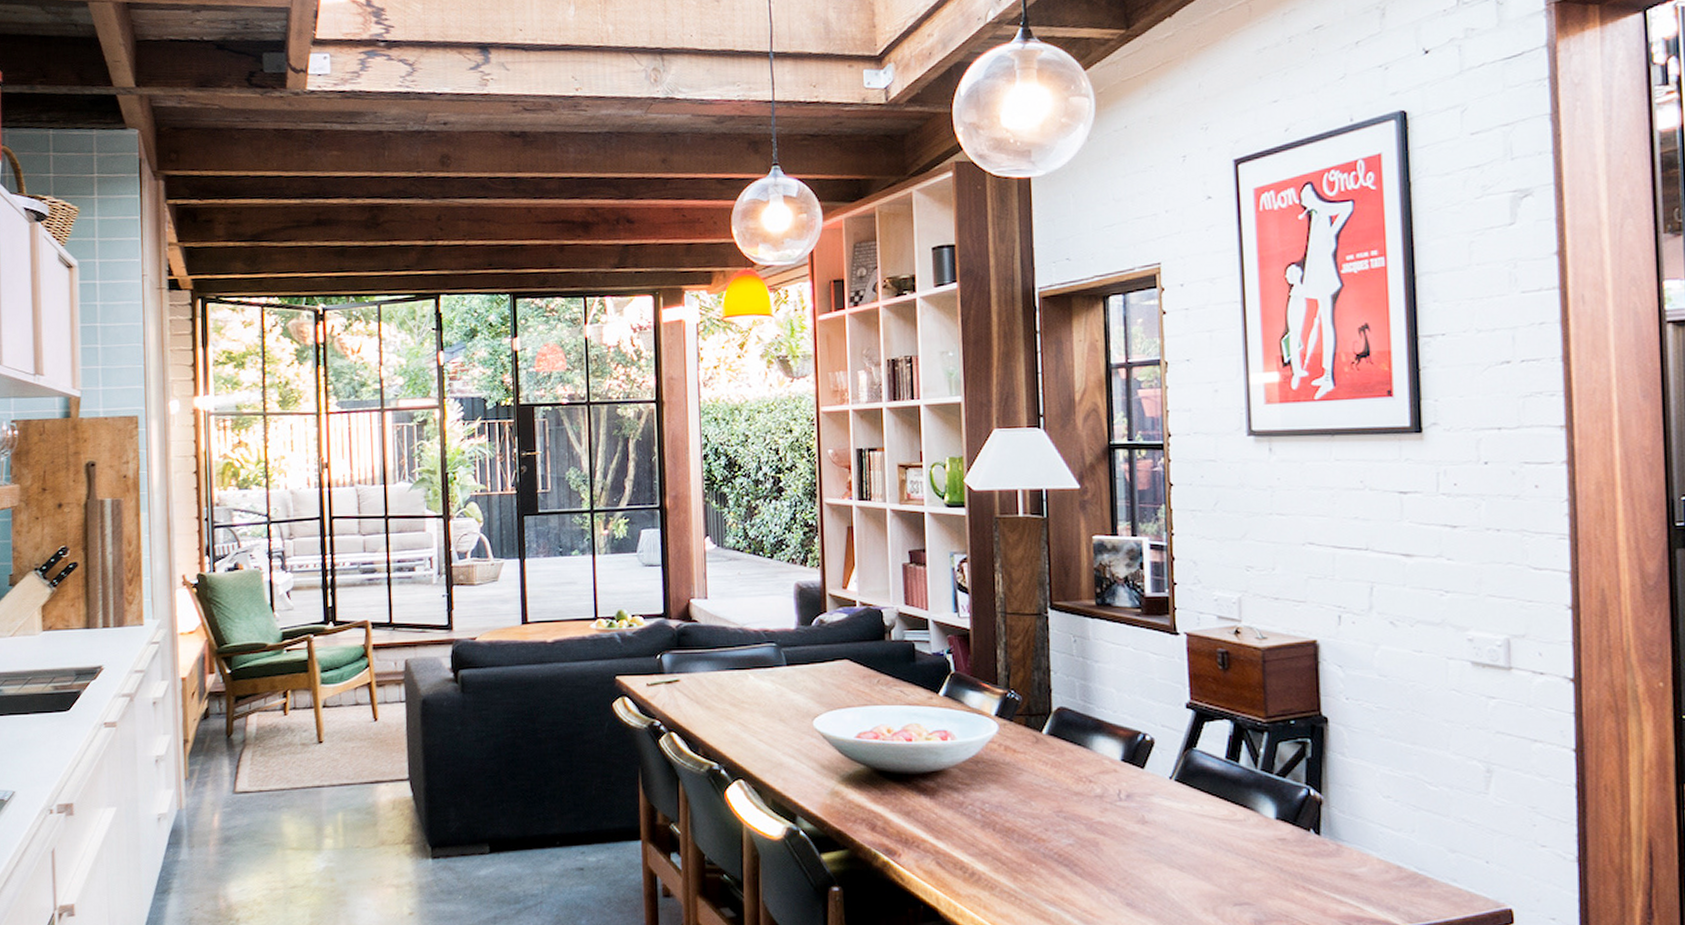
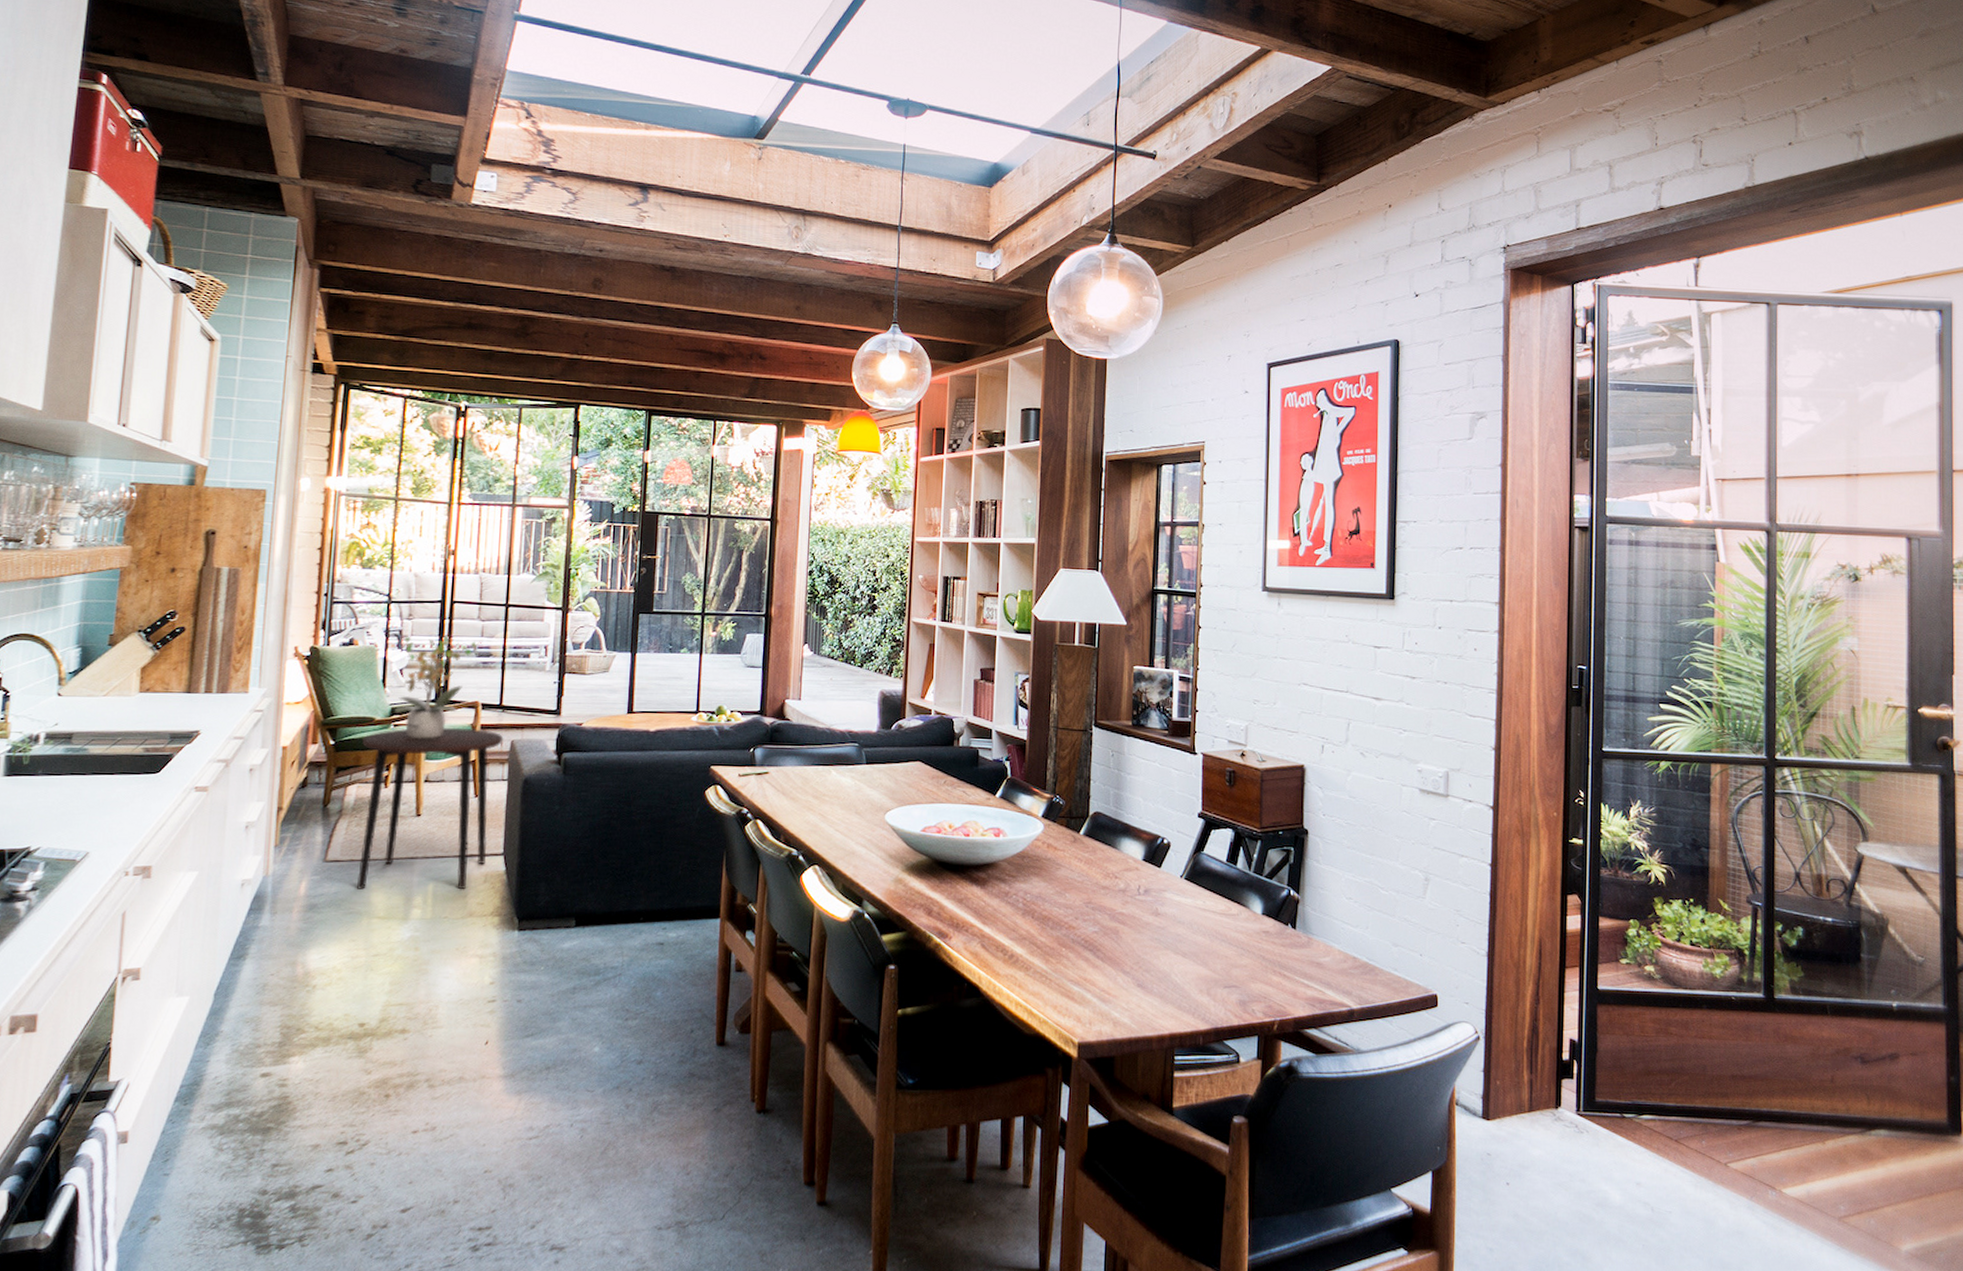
side table: none [258,648,397,820] -> present [357,728,504,890]
potted plant: none [285,551,366,663] -> present [395,634,483,739]

